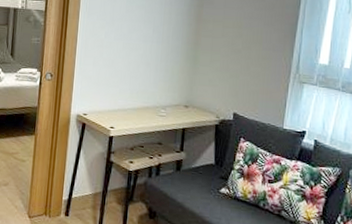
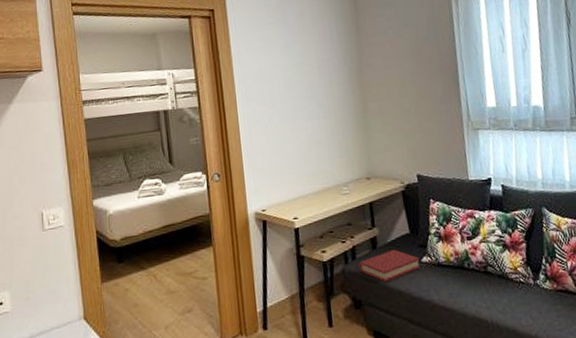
hardback book: none [161,174,219,202] -> present [359,249,420,283]

